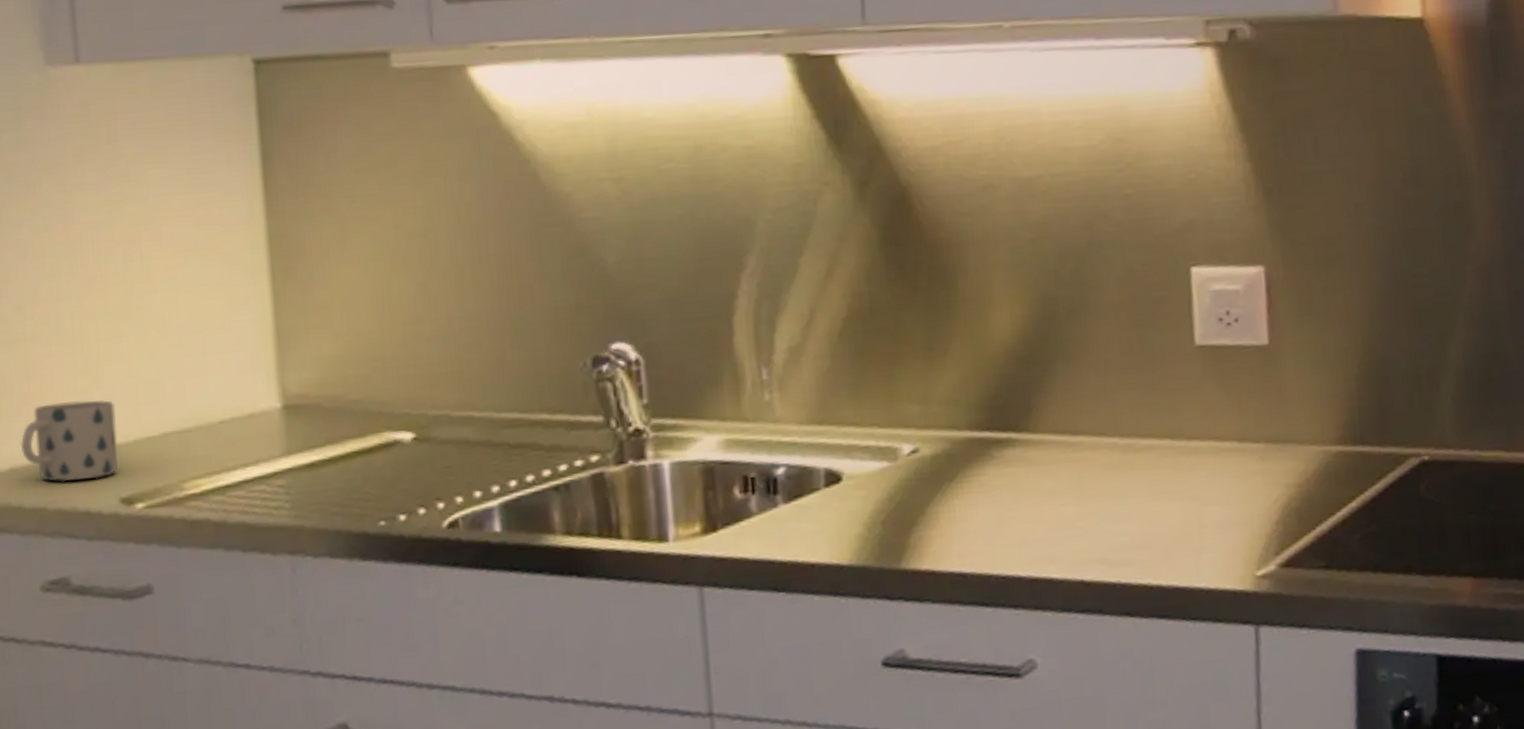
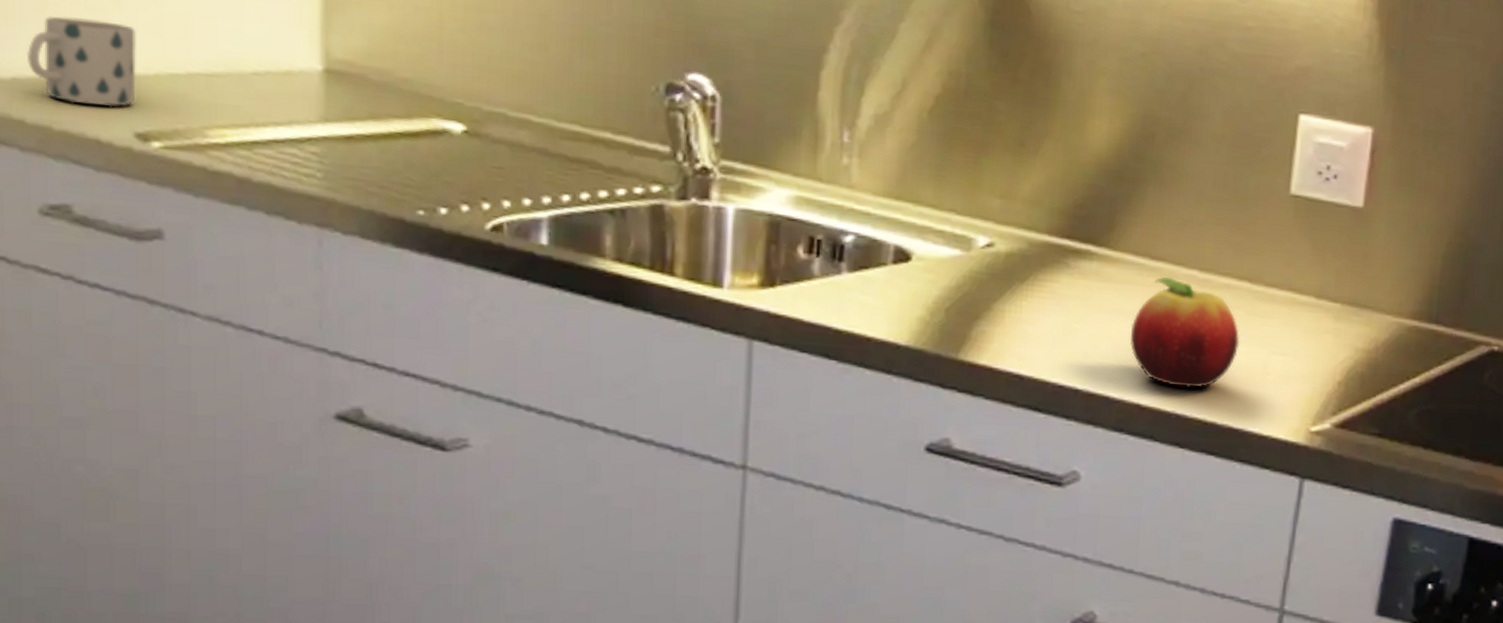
fruit: none [1063,448,1172,557] -> present [1129,276,1240,388]

